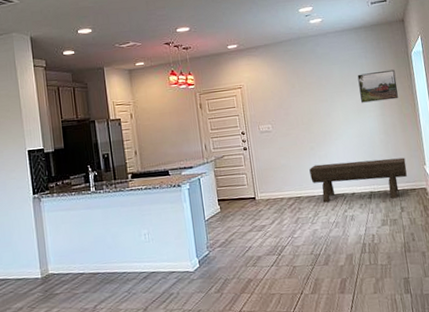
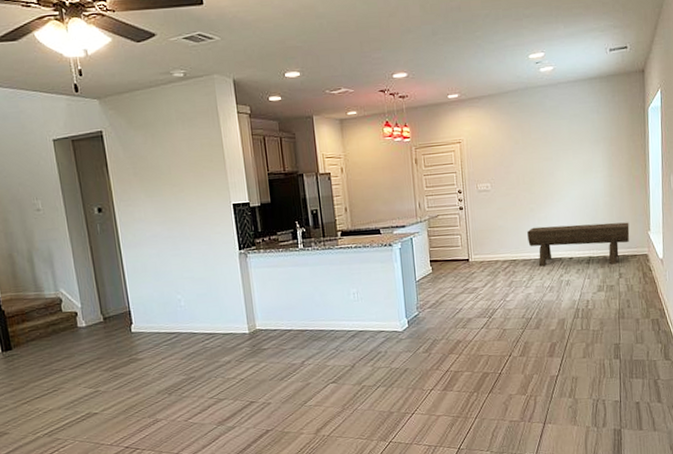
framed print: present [357,69,398,103] -> none [587,126,629,163]

